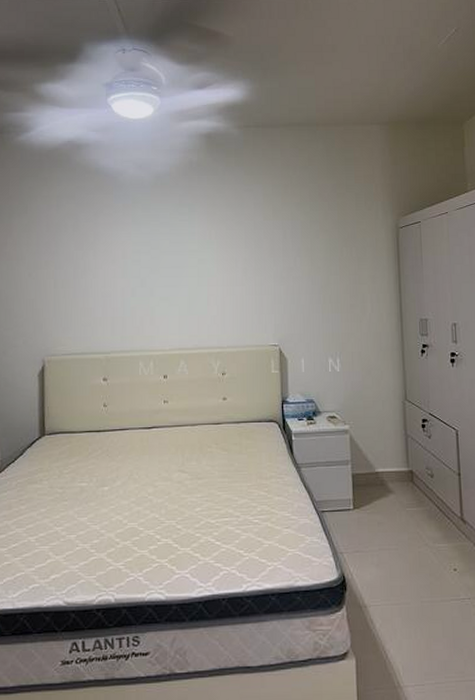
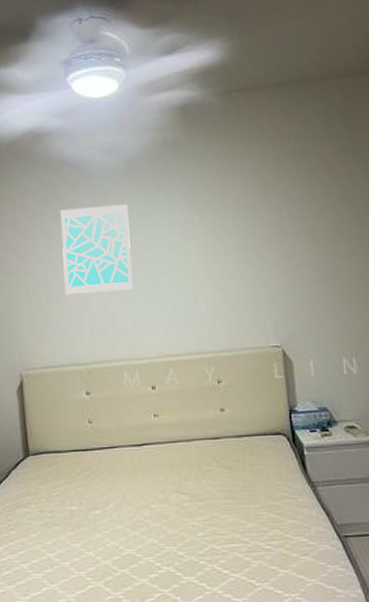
wall art: none [91,213,154,289] -> present [59,204,133,295]

